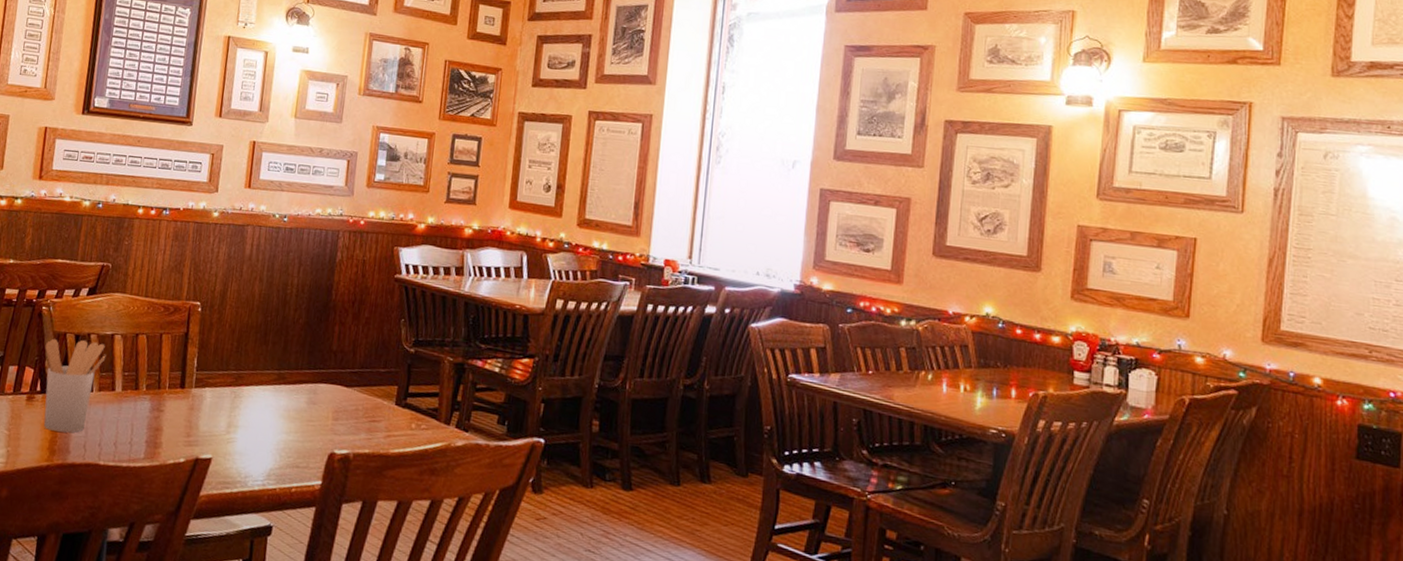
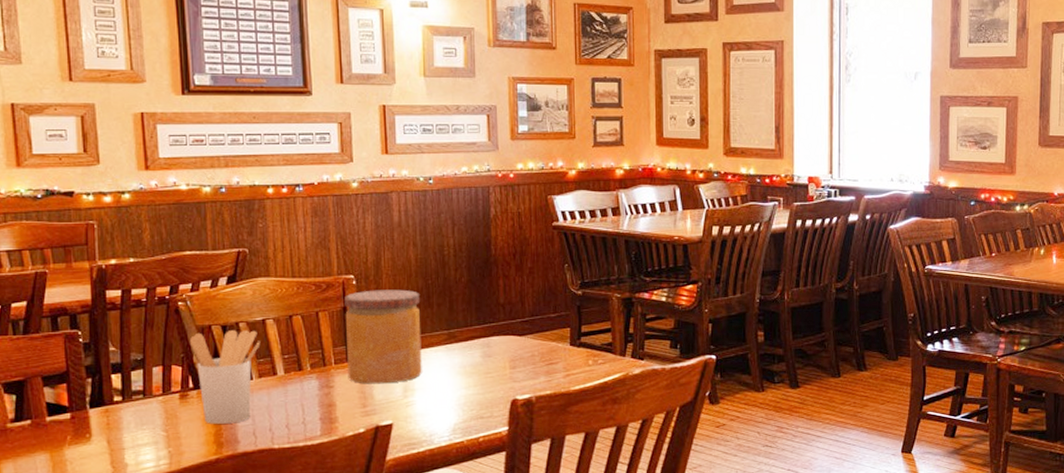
jar: none [178,319,258,417] -> present [344,289,422,384]

